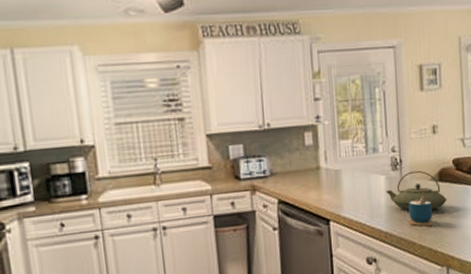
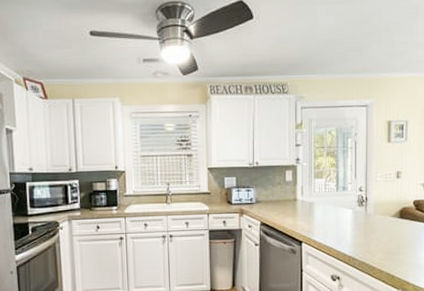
teapot: present [386,170,447,211] -> none [352,207,406,241]
cup: present [408,190,434,227] -> none [370,224,393,255]

